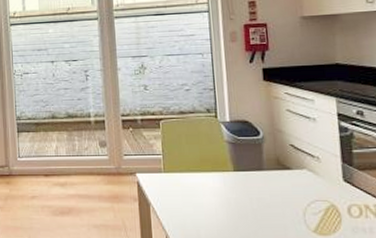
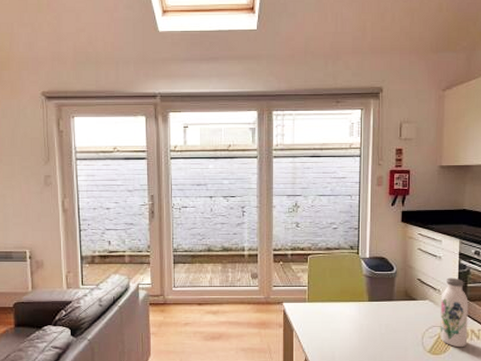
water bottle: none [321,142,362,227] -> present [440,277,468,348]

